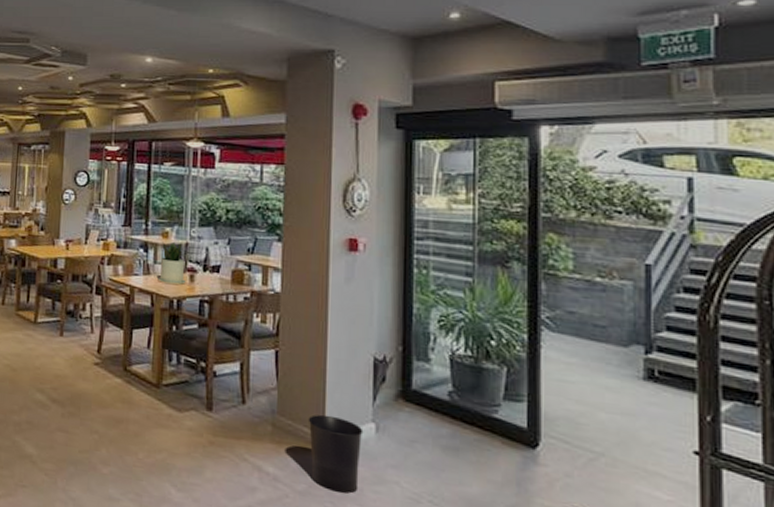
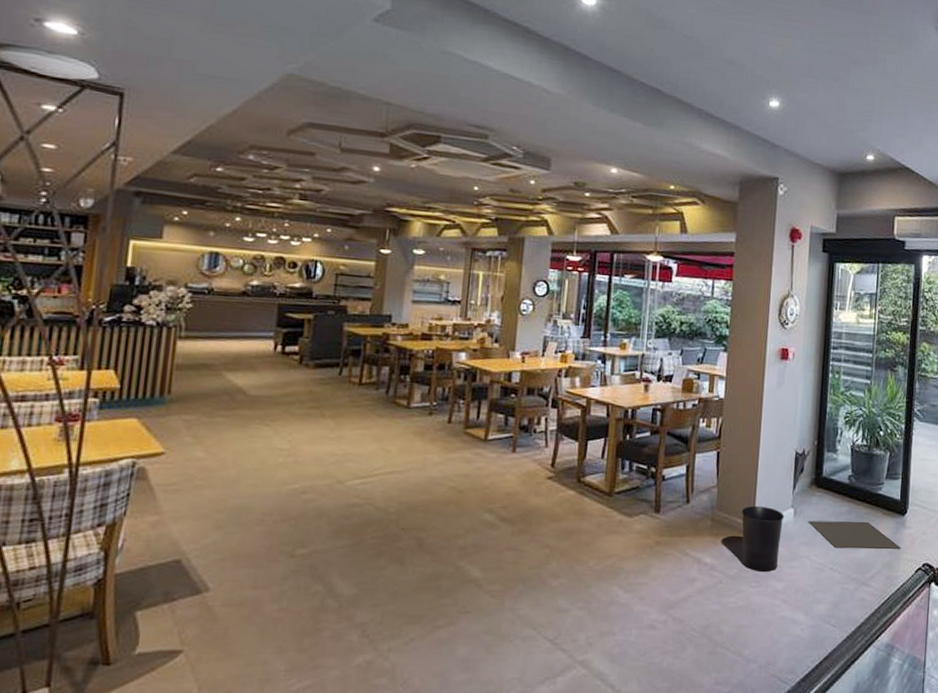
planter: present [158,241,186,286] -> none [614,352,641,396]
doormat: none [396,440,534,491] -> present [809,520,902,549]

